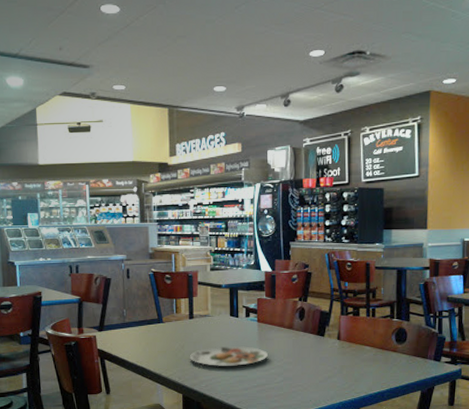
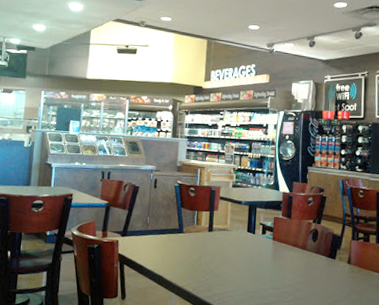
plate: present [190,345,268,366] -> none [206,261,280,282]

